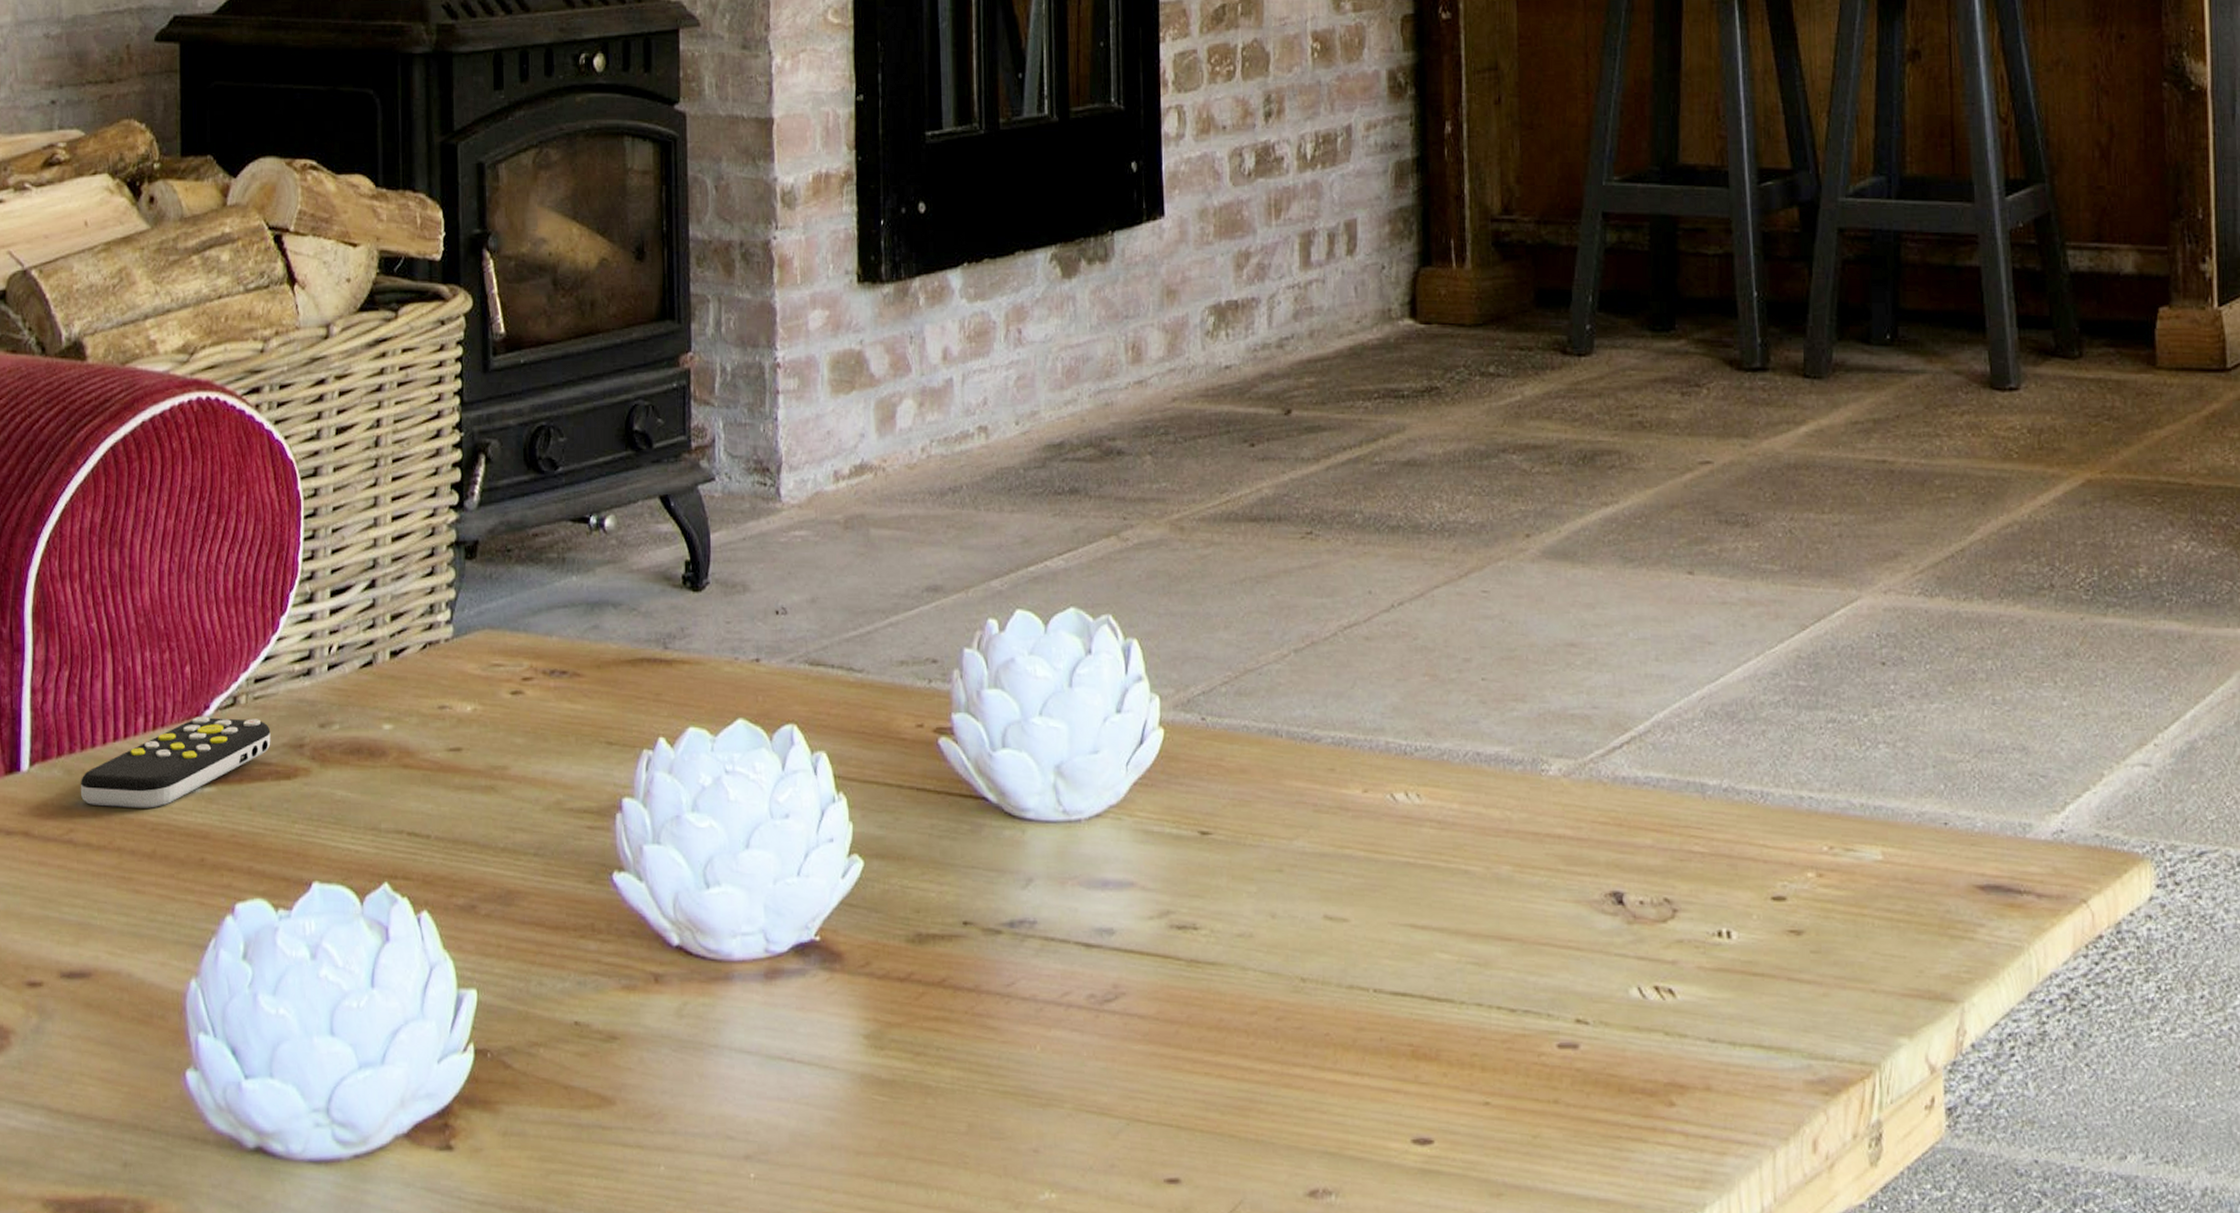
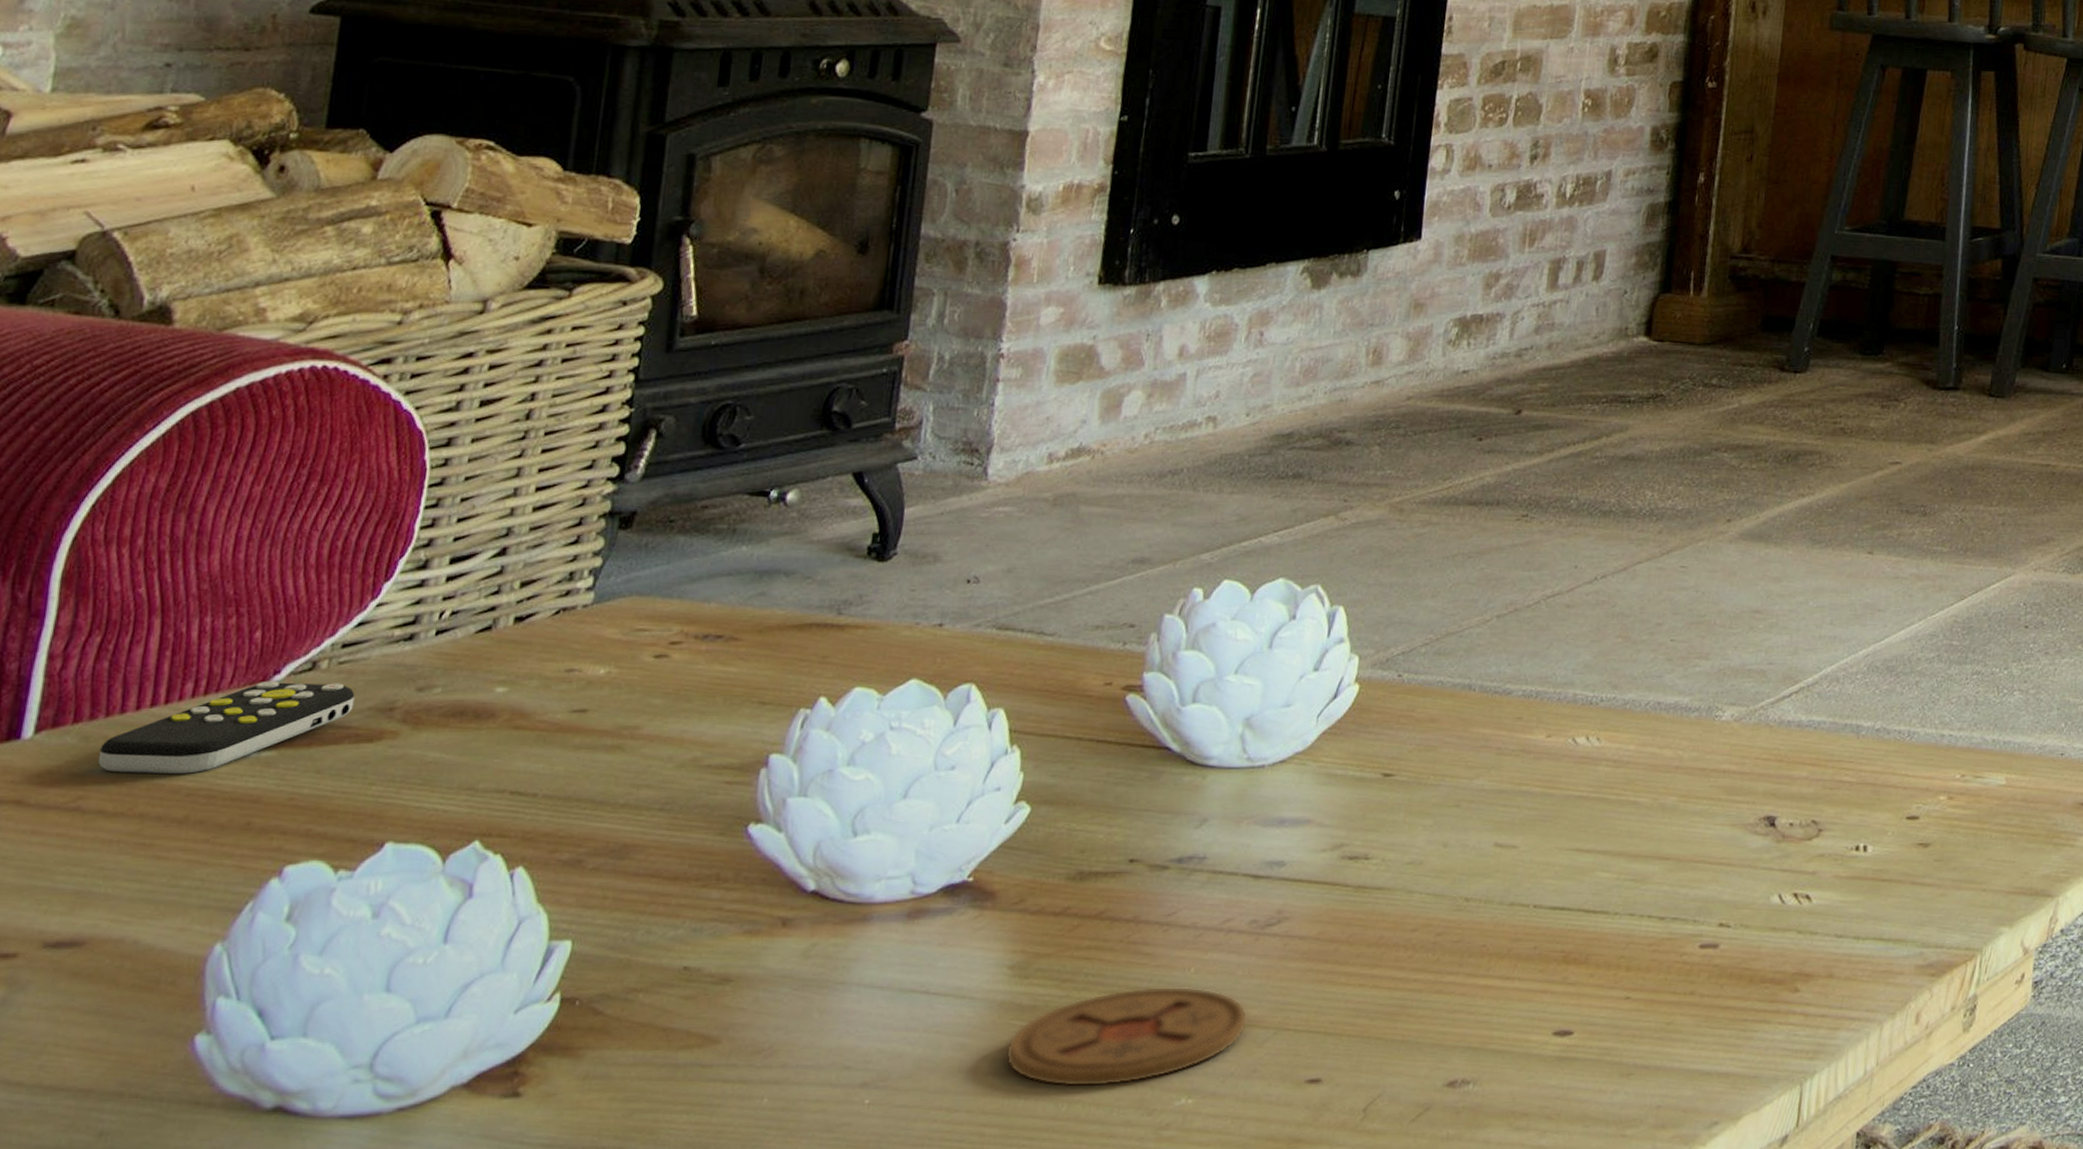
coaster: none [871,1064,1099,1174] -> present [1004,986,1249,1087]

